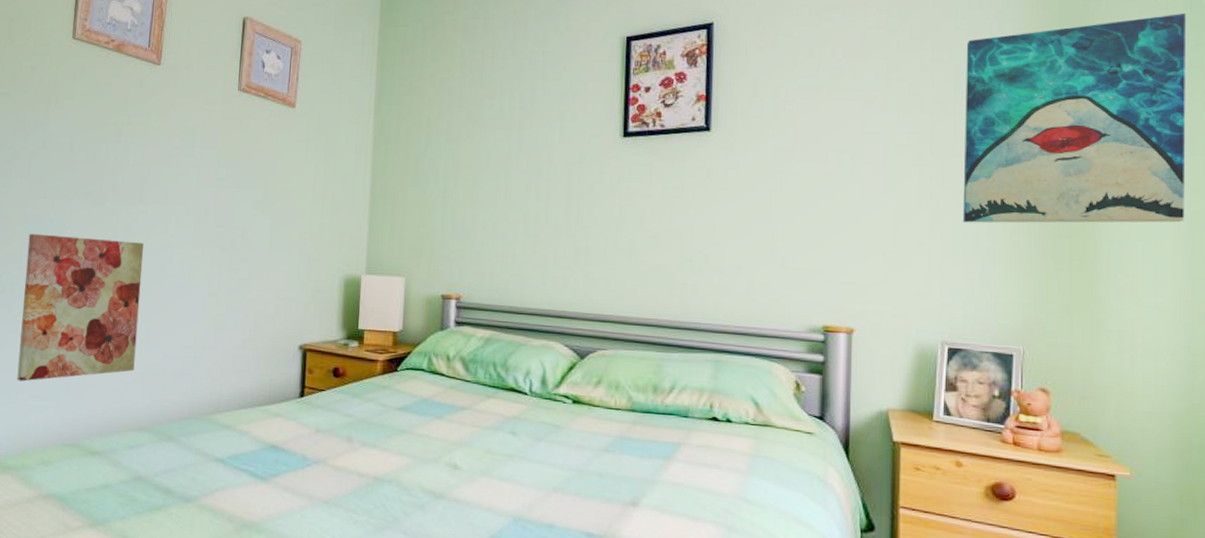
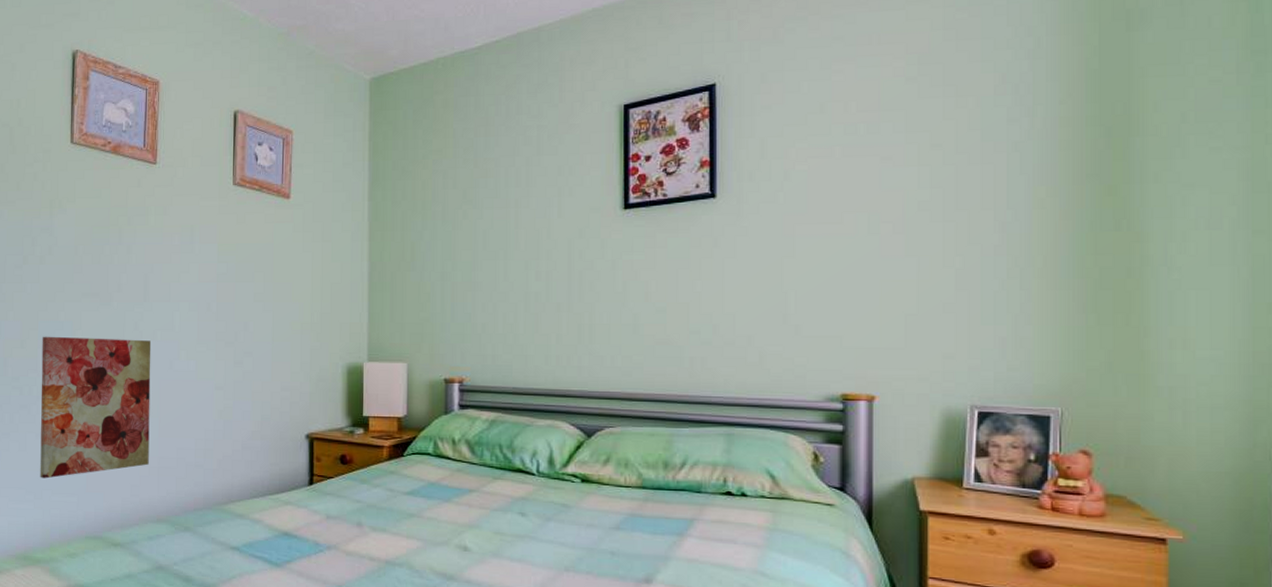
wall art: present [962,12,1187,224] -> none [992,36,1247,279]

